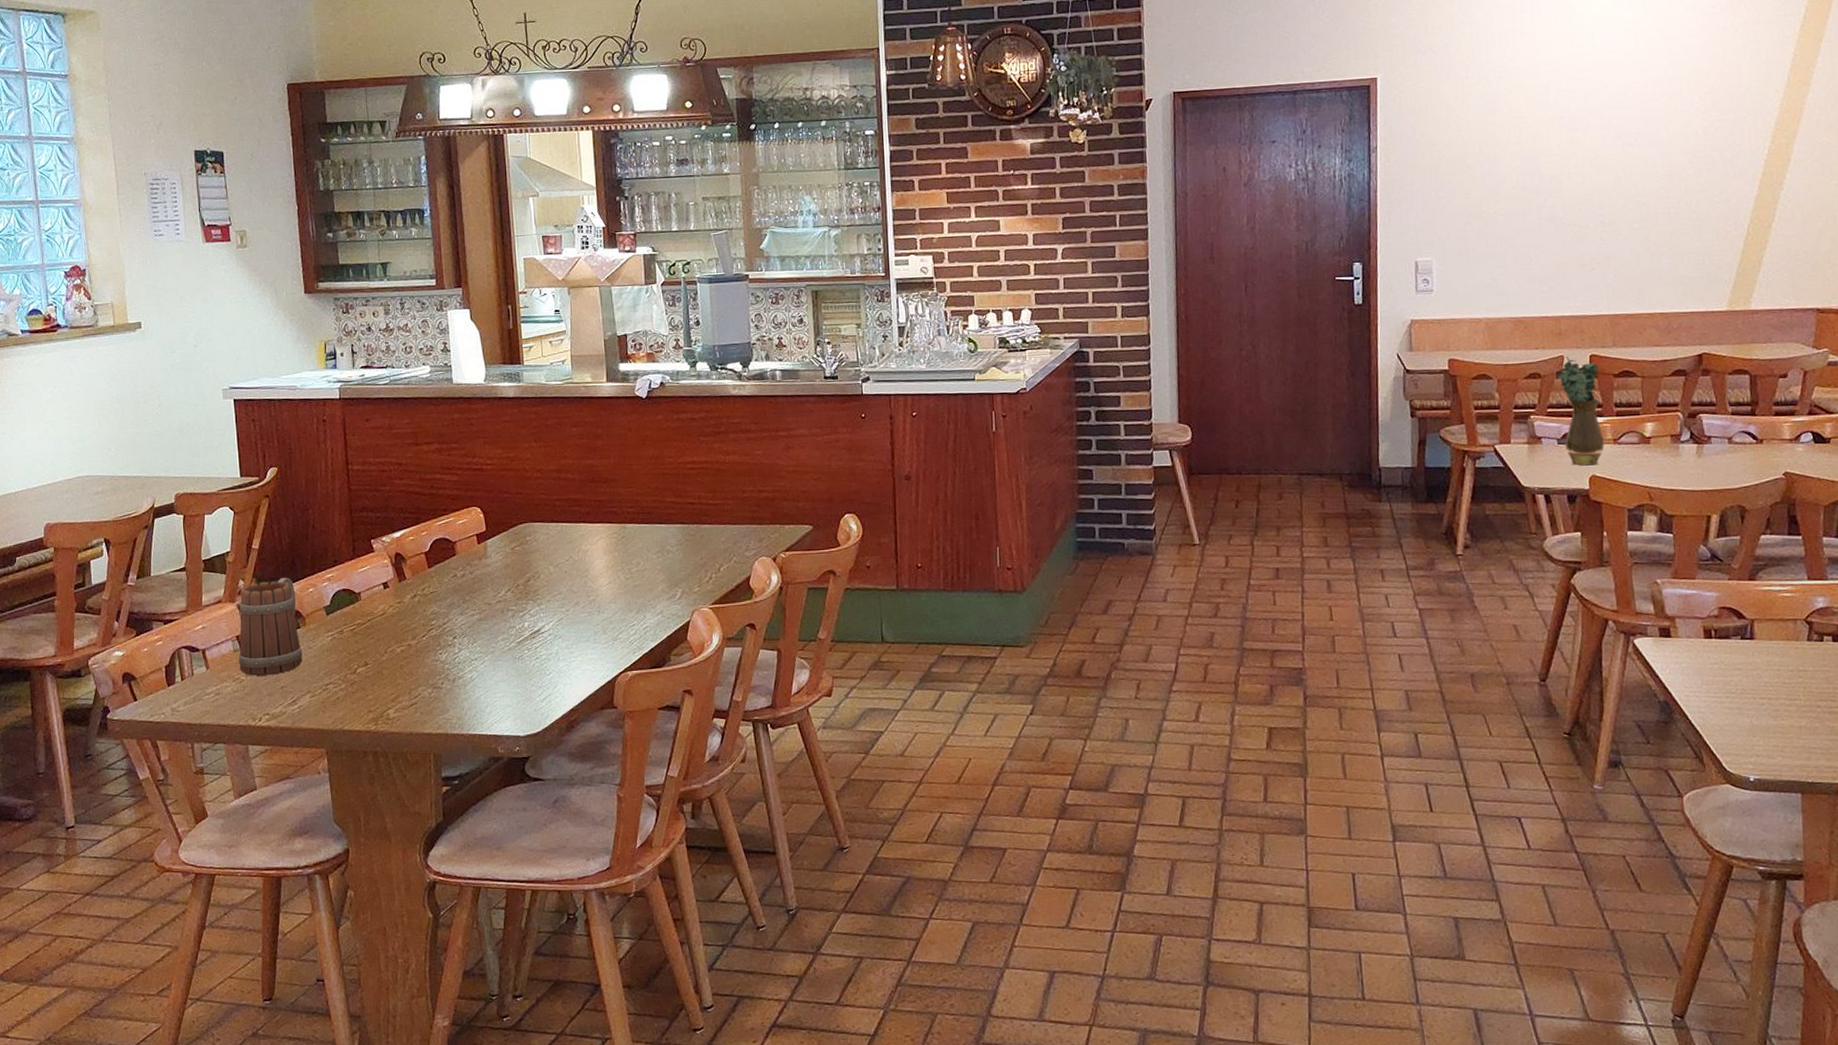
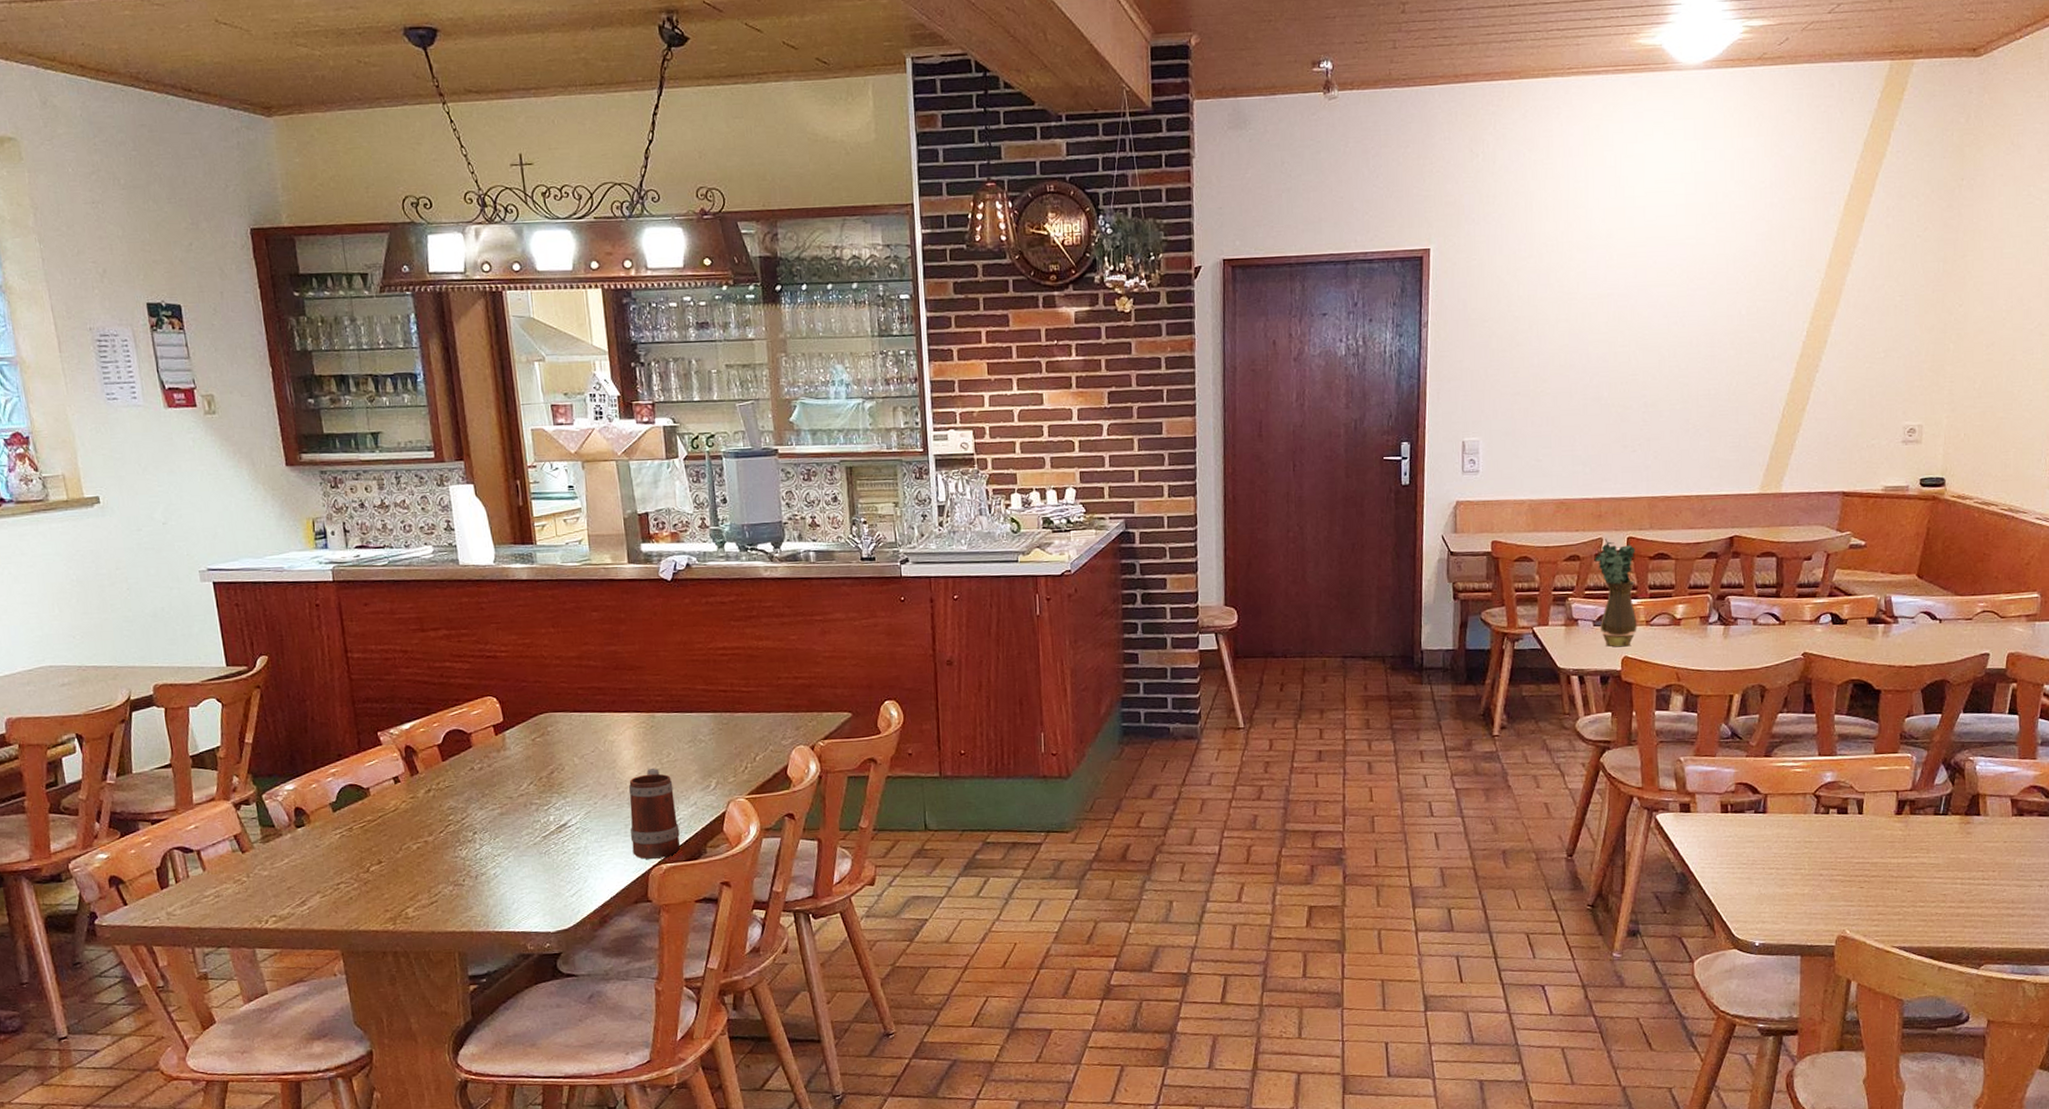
beer mug: present [238,578,302,676] -> none [234,773,310,877]
beer mug: none [599,577,646,666] -> present [628,768,681,859]

